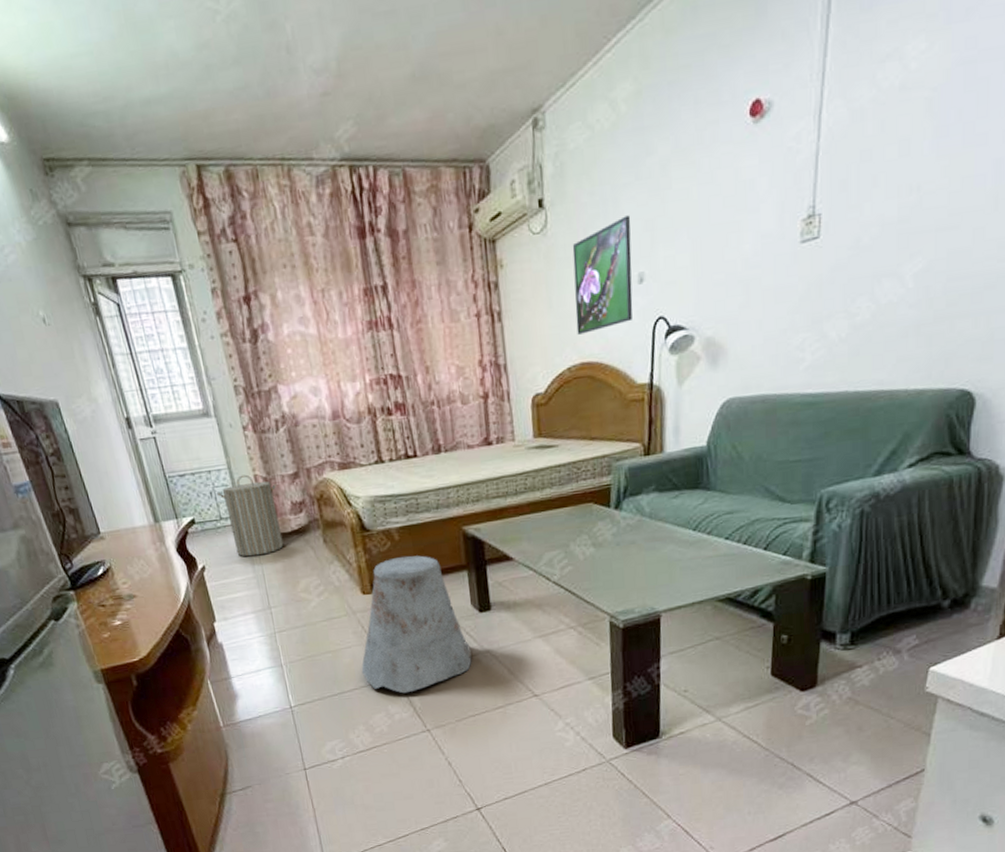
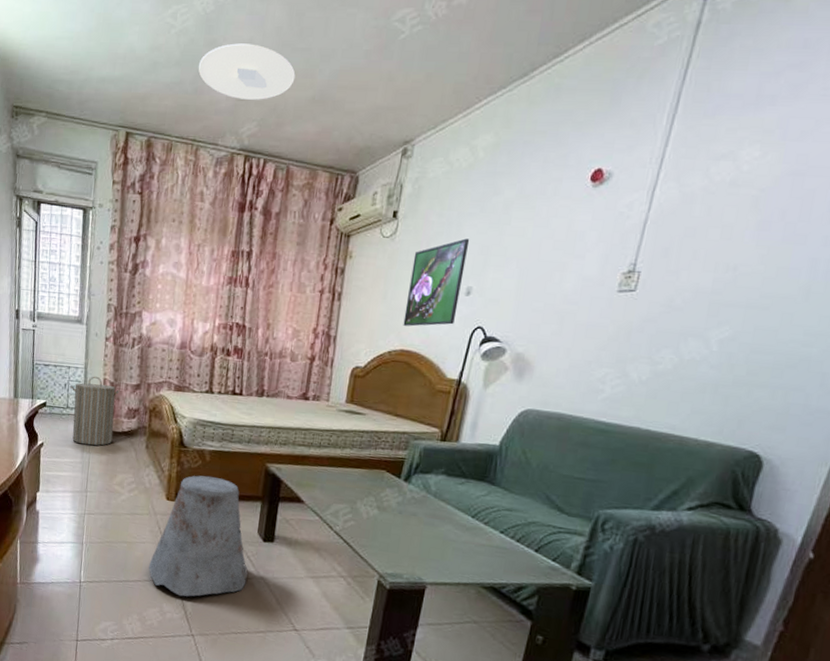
ceiling light: none [262,17,386,95] -> present [198,43,296,100]

